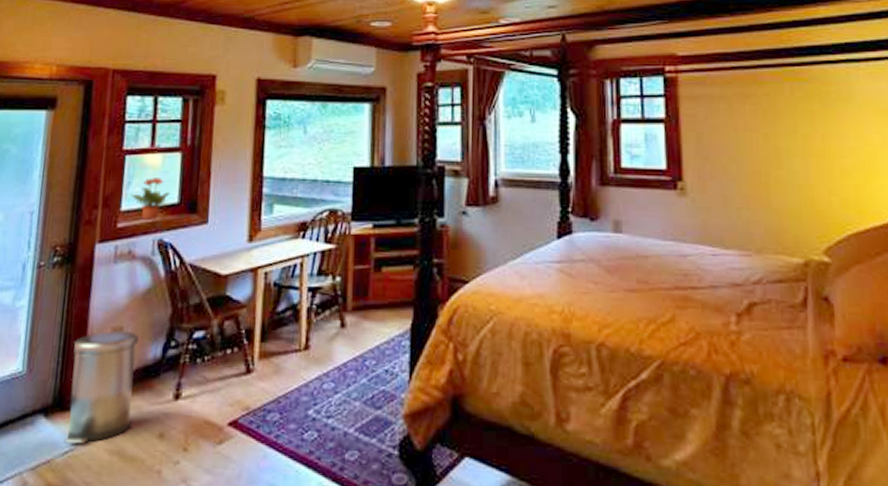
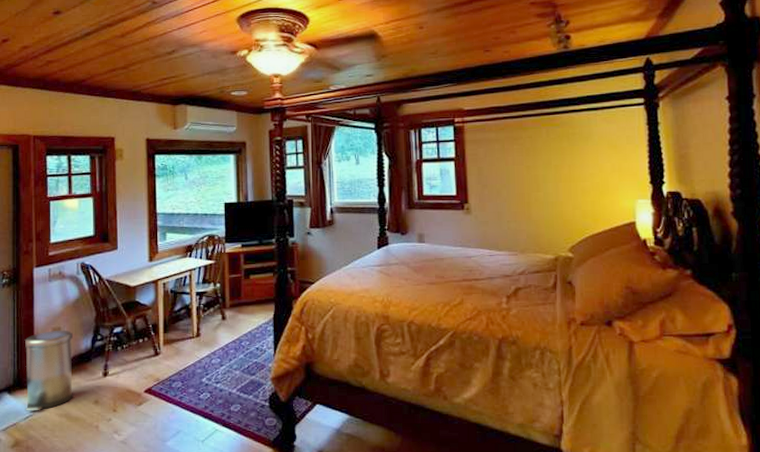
potted plant: present [130,178,170,221] -> none [56,217,87,250]

